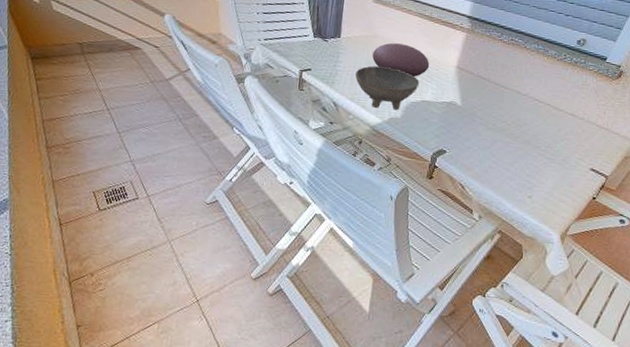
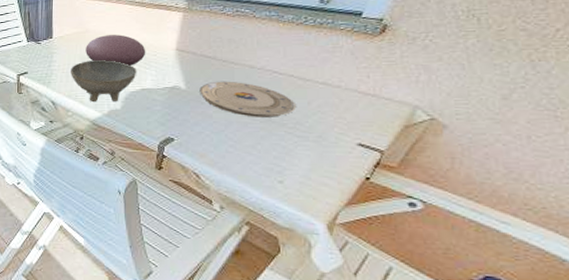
plate: none [473,101,550,140] -> present [199,81,297,117]

